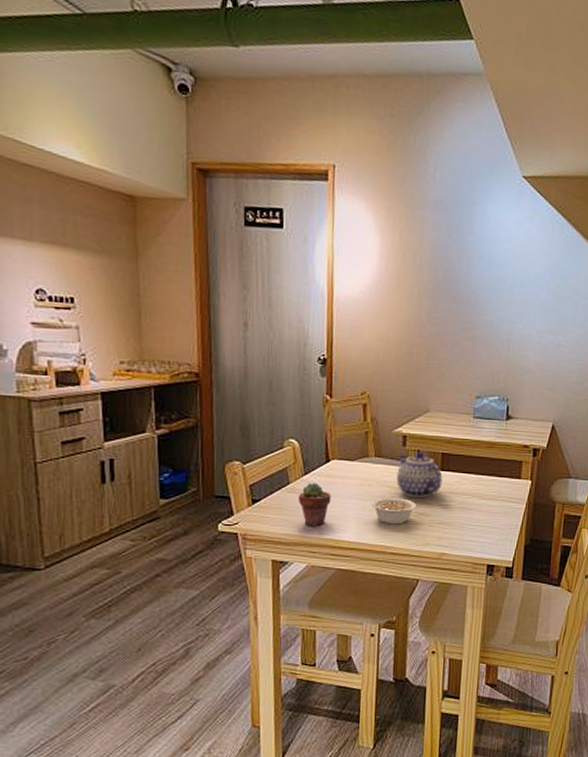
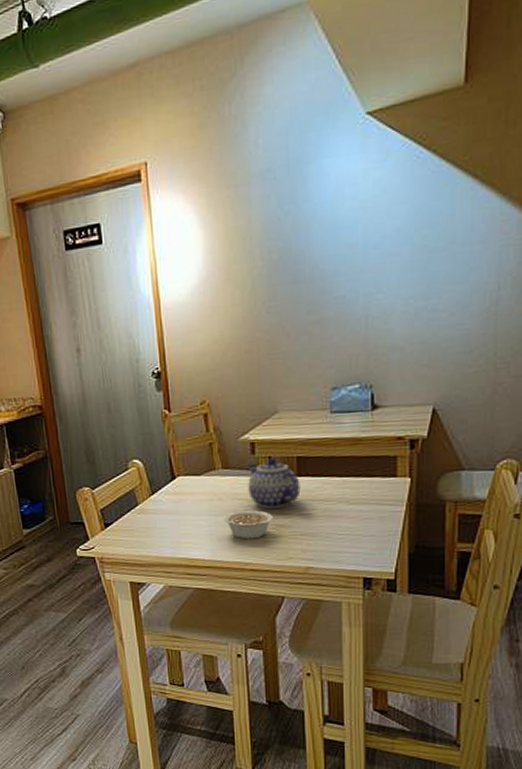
potted succulent: present [298,483,331,526] -> none [147,502,181,546]

